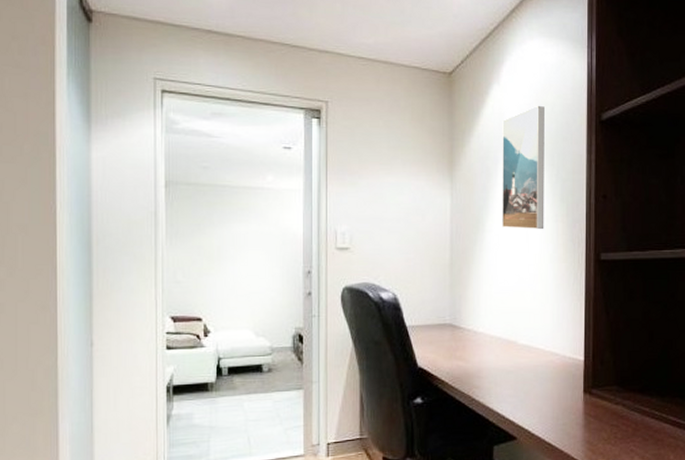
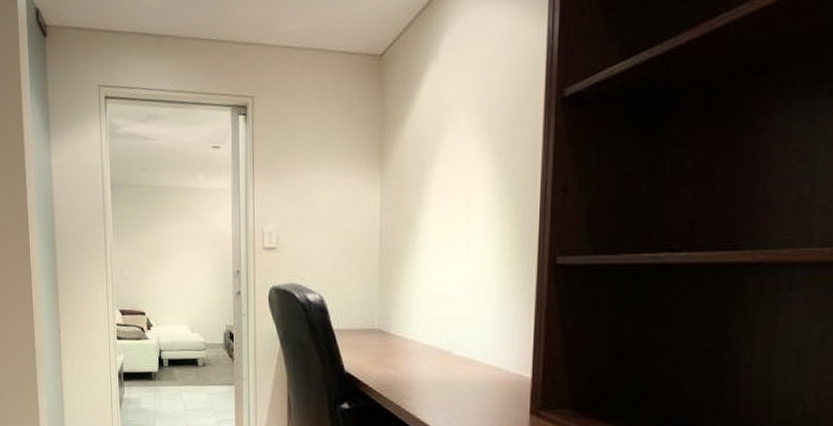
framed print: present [502,106,545,230] -> none [438,85,491,229]

